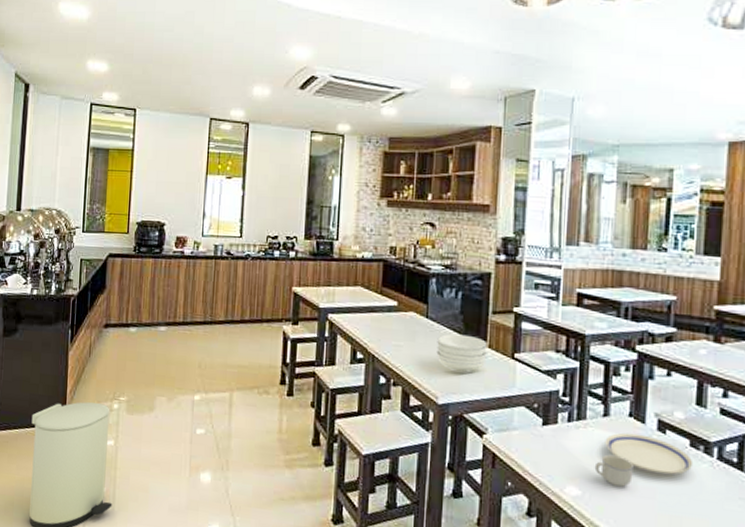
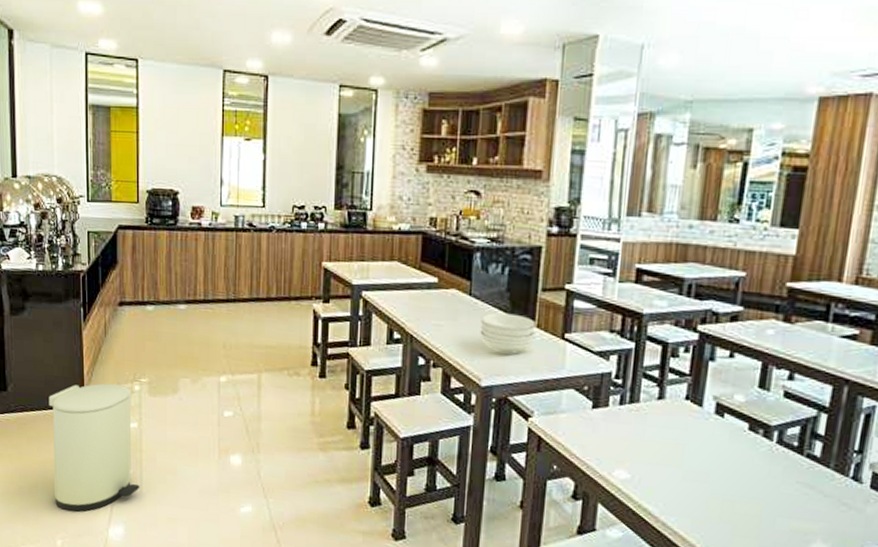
cup: present [594,454,633,488] -> none [645,437,687,472]
plate: present [605,432,694,477] -> none [658,416,751,460]

